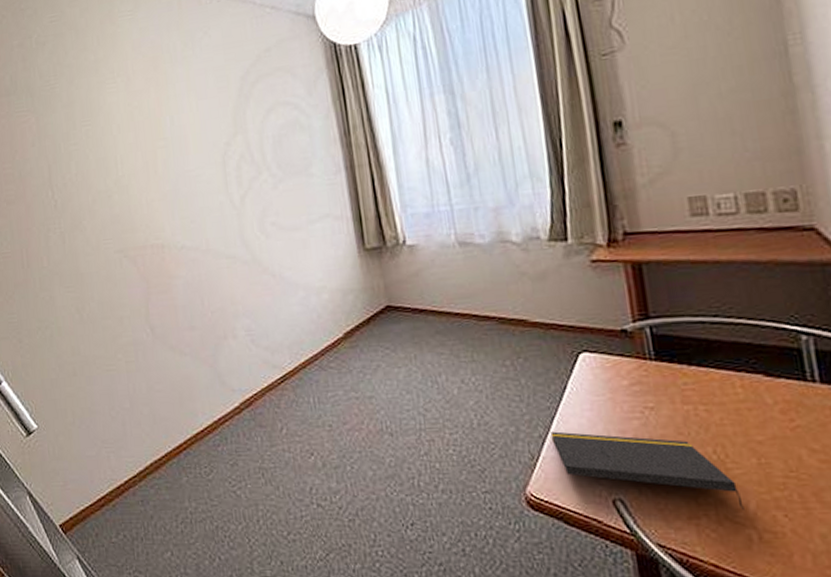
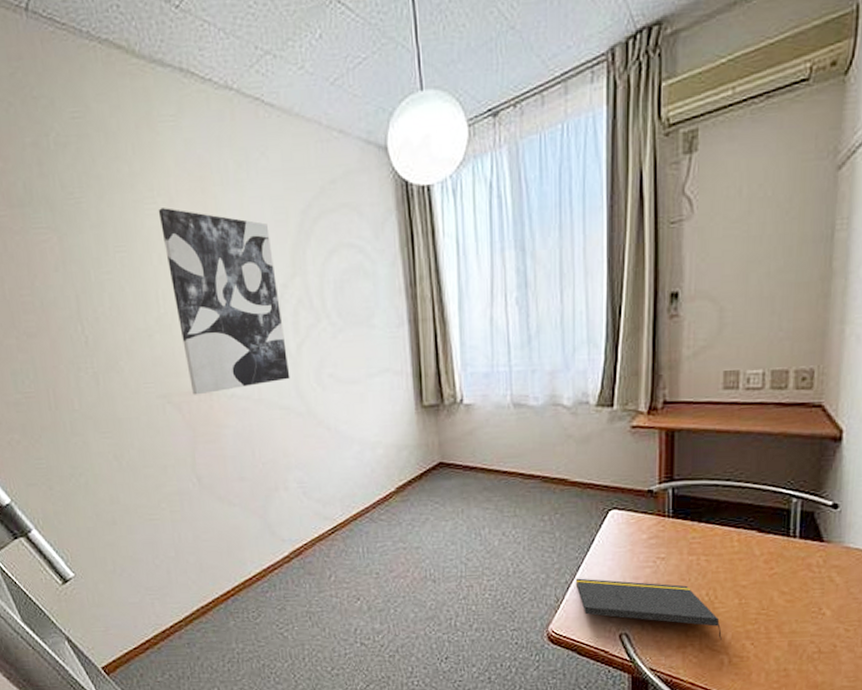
wall art: none [117,85,235,249] -> present [158,208,290,395]

